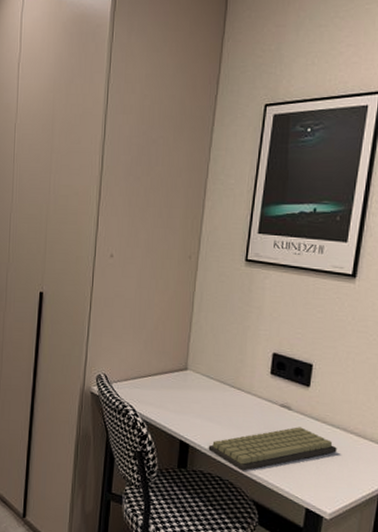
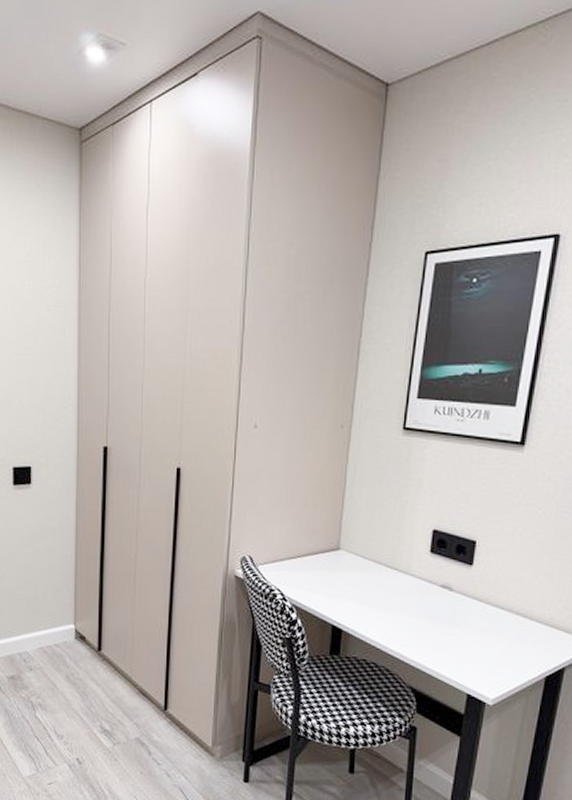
keyboard: present [208,427,337,471] -> none [362,608,501,657]

